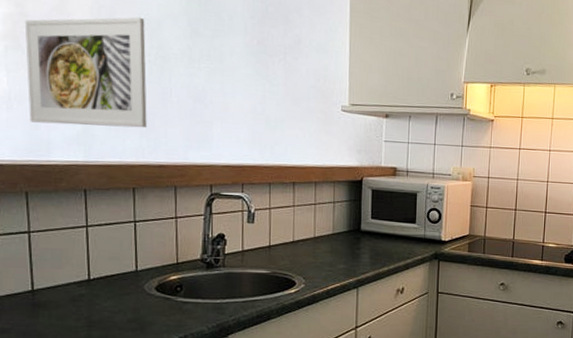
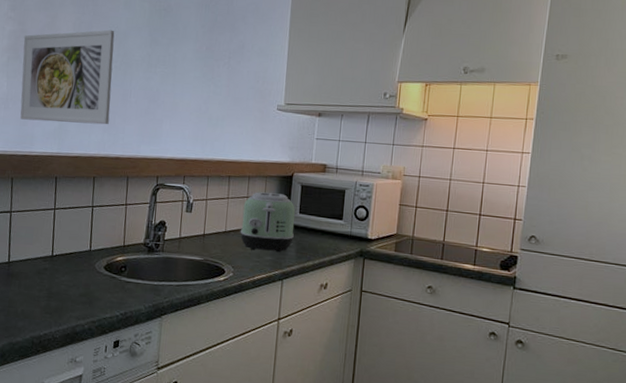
toaster: none [309,198,367,260] -> present [240,192,295,253]

